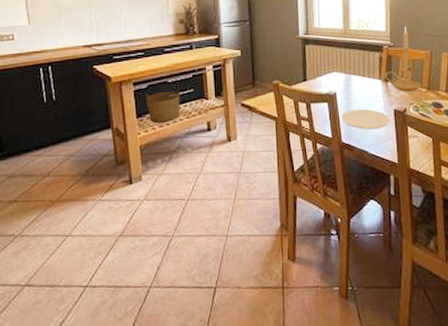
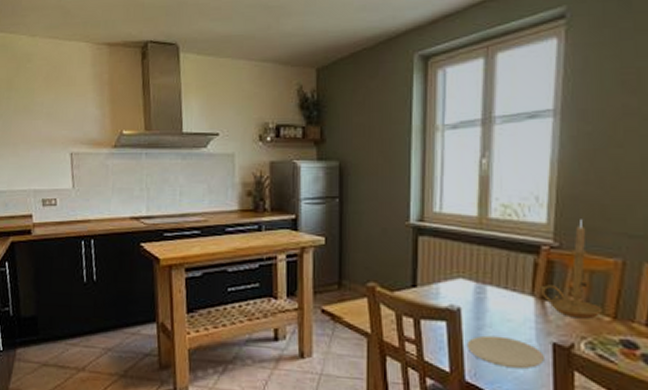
basket: present [145,91,181,123] -> none [198,282,243,323]

